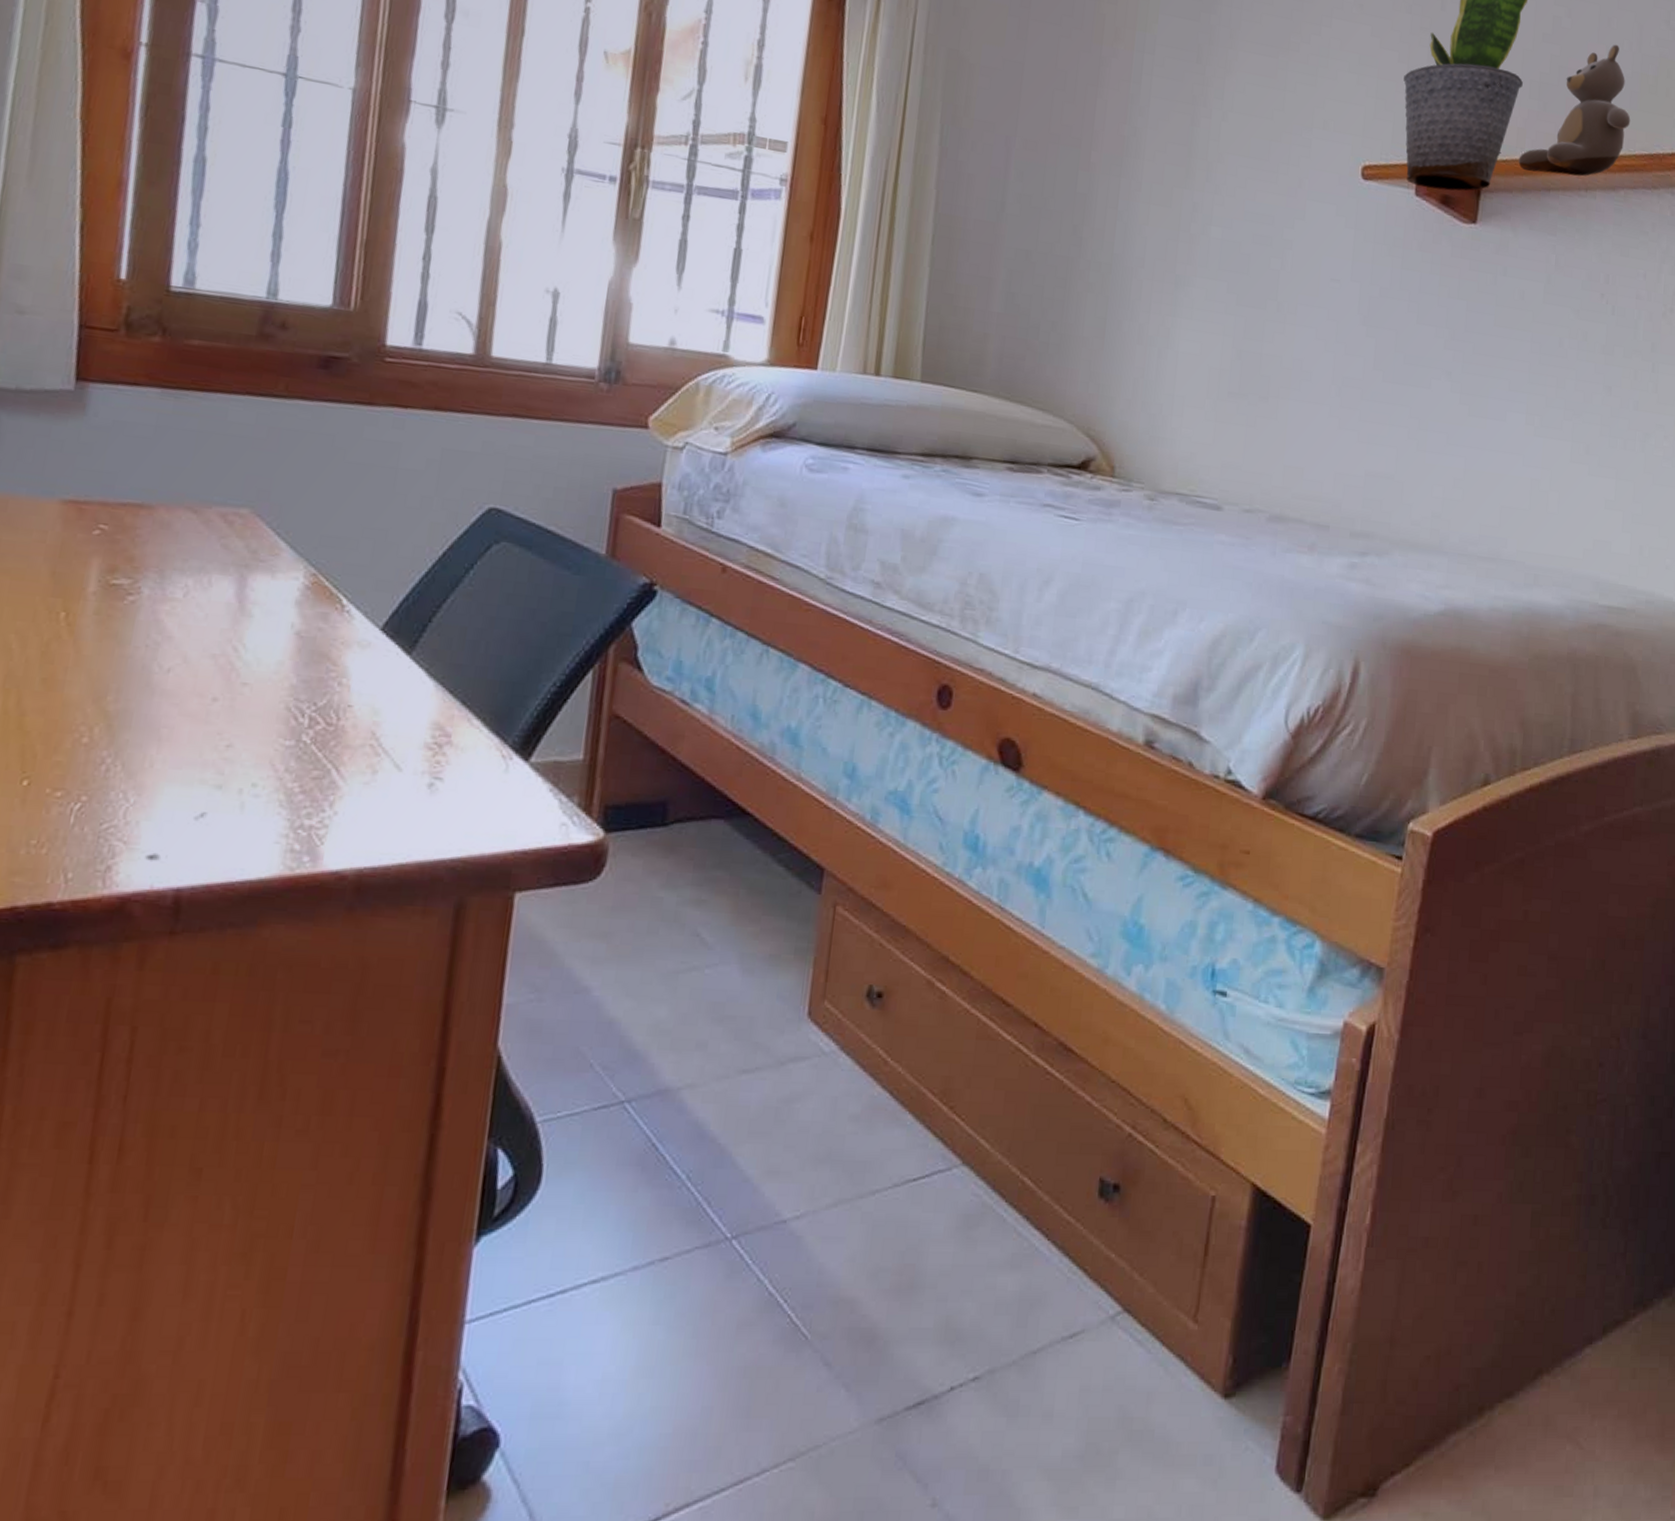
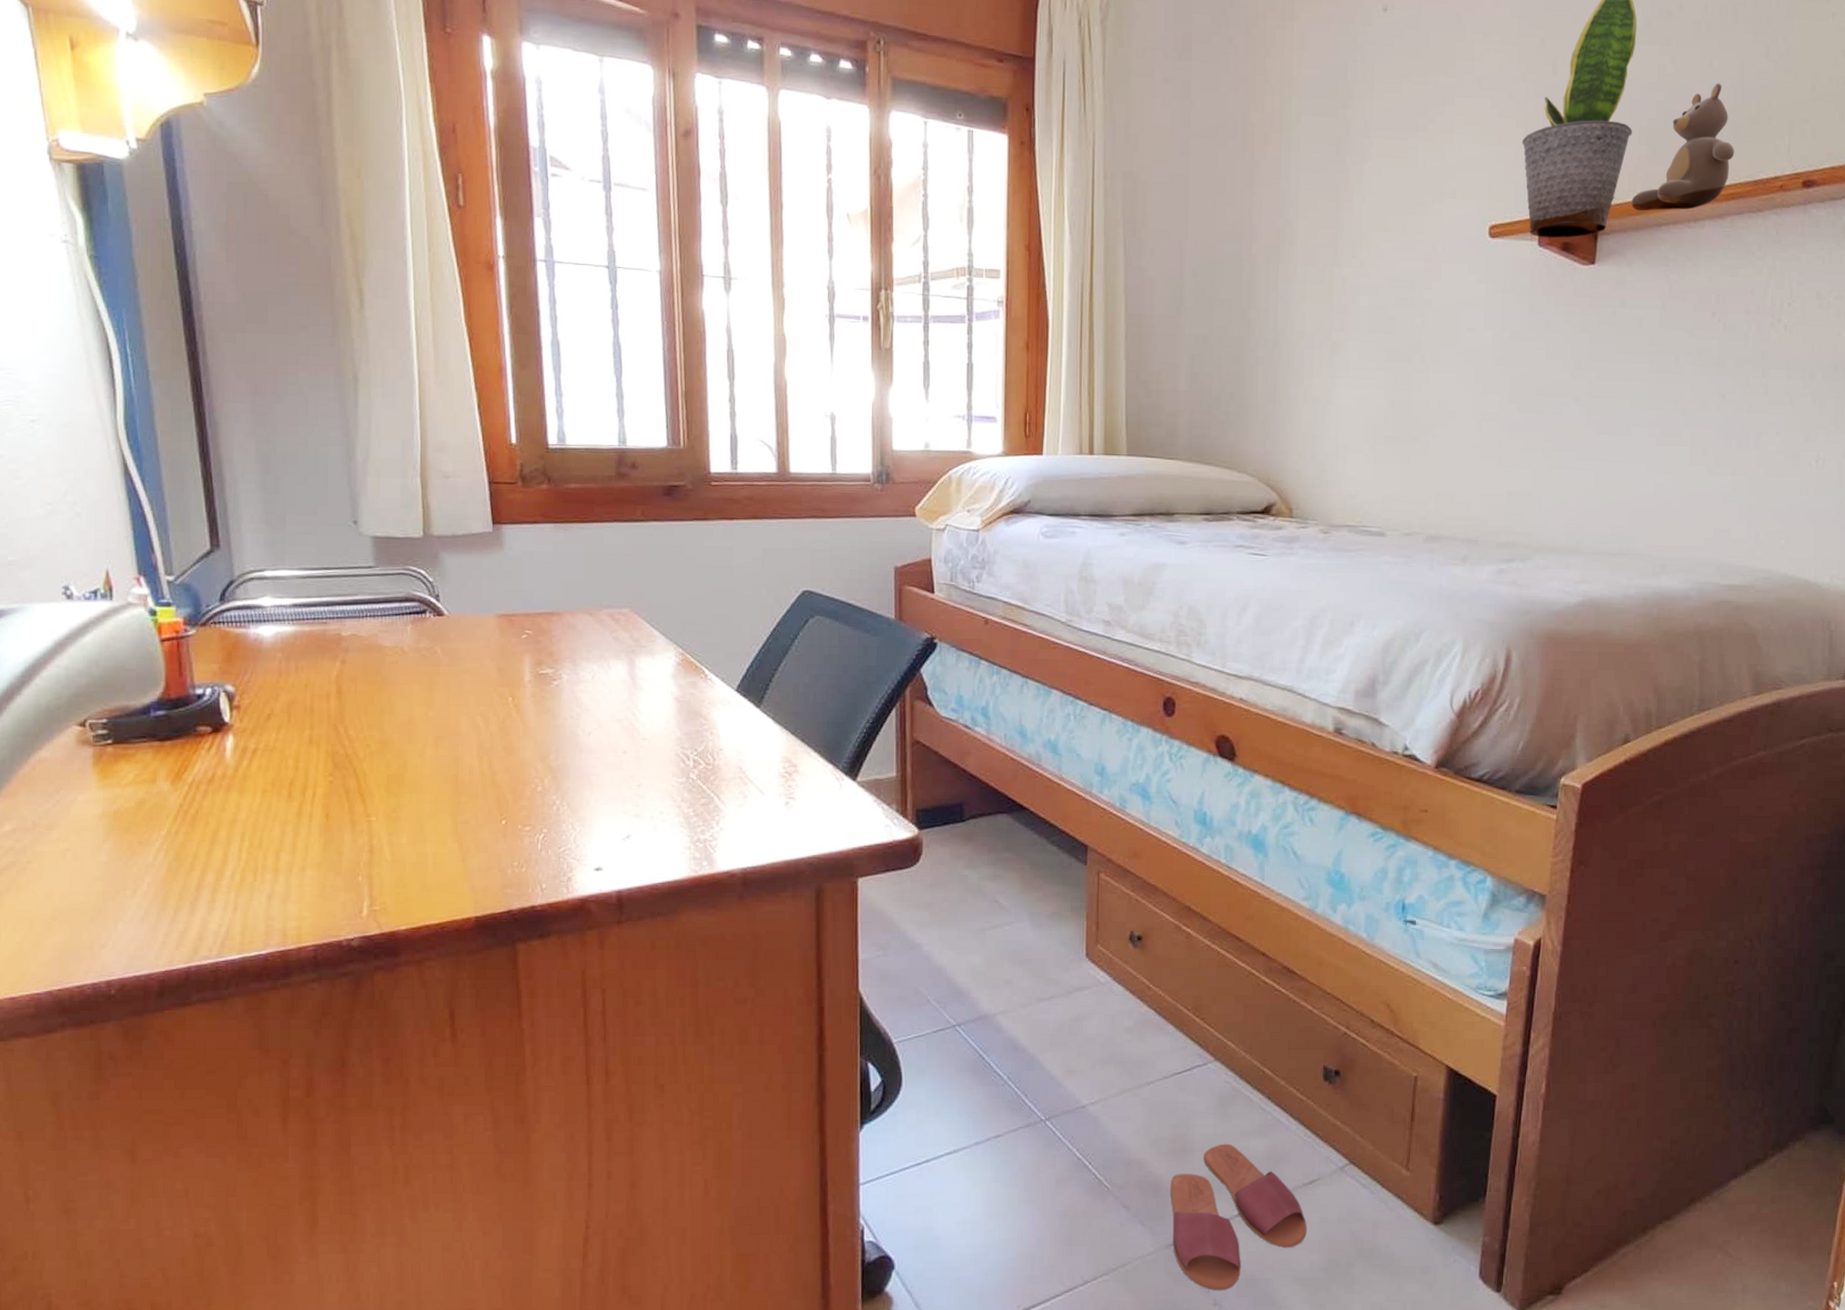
slippers: none [885,1279,1063,1486] -> present [1170,1143,1307,1291]

